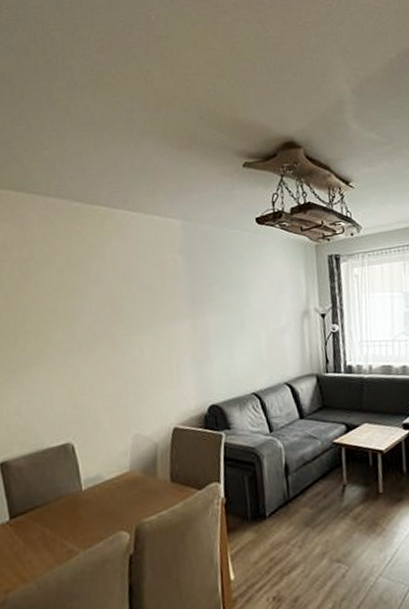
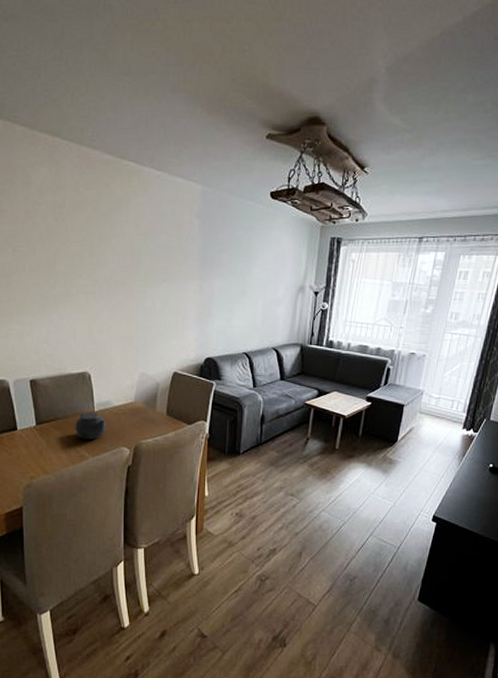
teapot: none [58,491,98,530] -> present [74,411,106,441]

